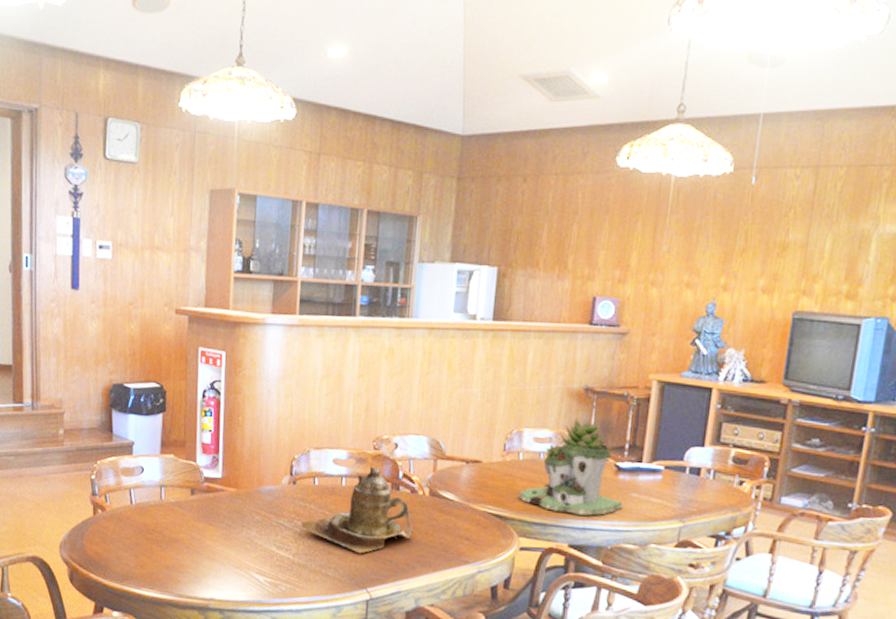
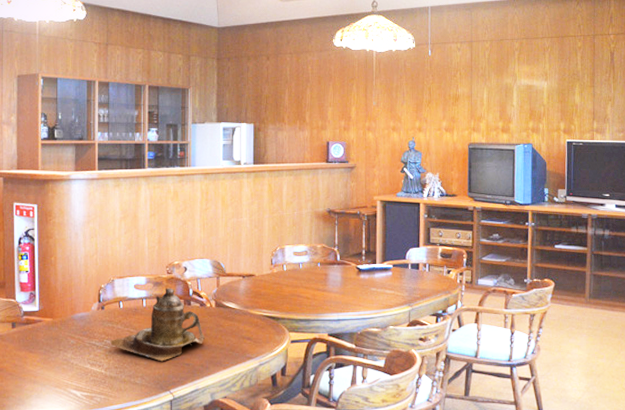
succulent planter: present [517,418,623,516] -> none [285,234,366,309]

